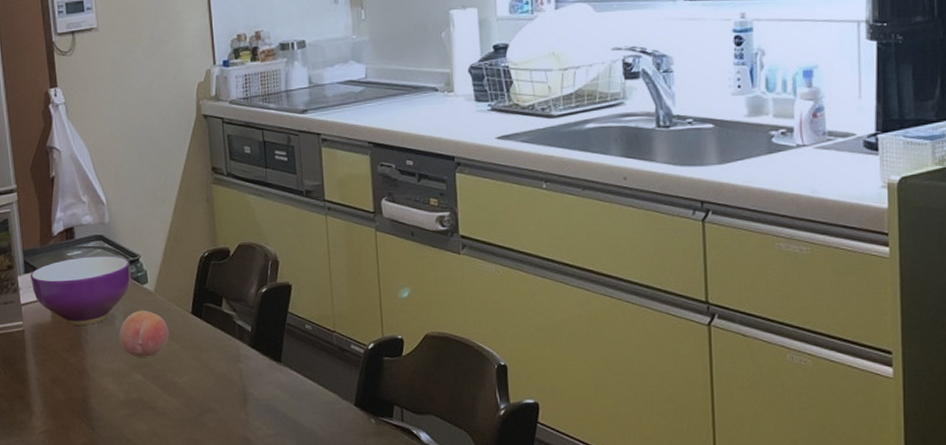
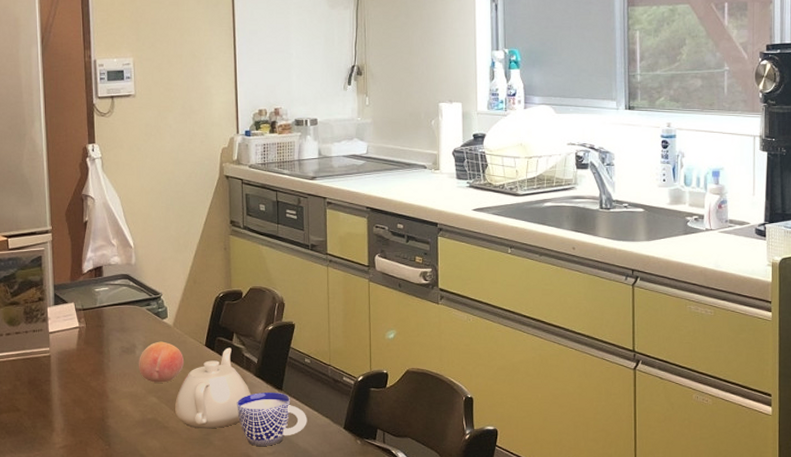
bowl: present [30,256,131,325] -> none [60,292,153,353]
teapot: none [162,314,247,409] -> present [175,347,251,429]
cup: none [230,364,312,427] -> present [236,392,307,446]

